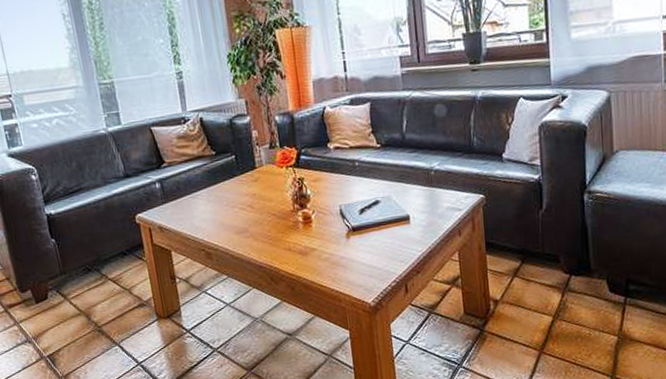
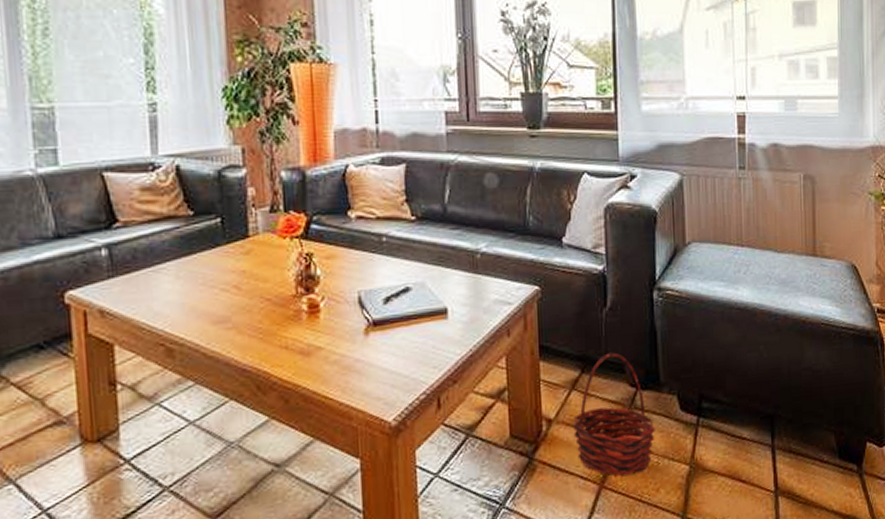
basket: none [516,246,587,344] -> present [573,352,655,476]

